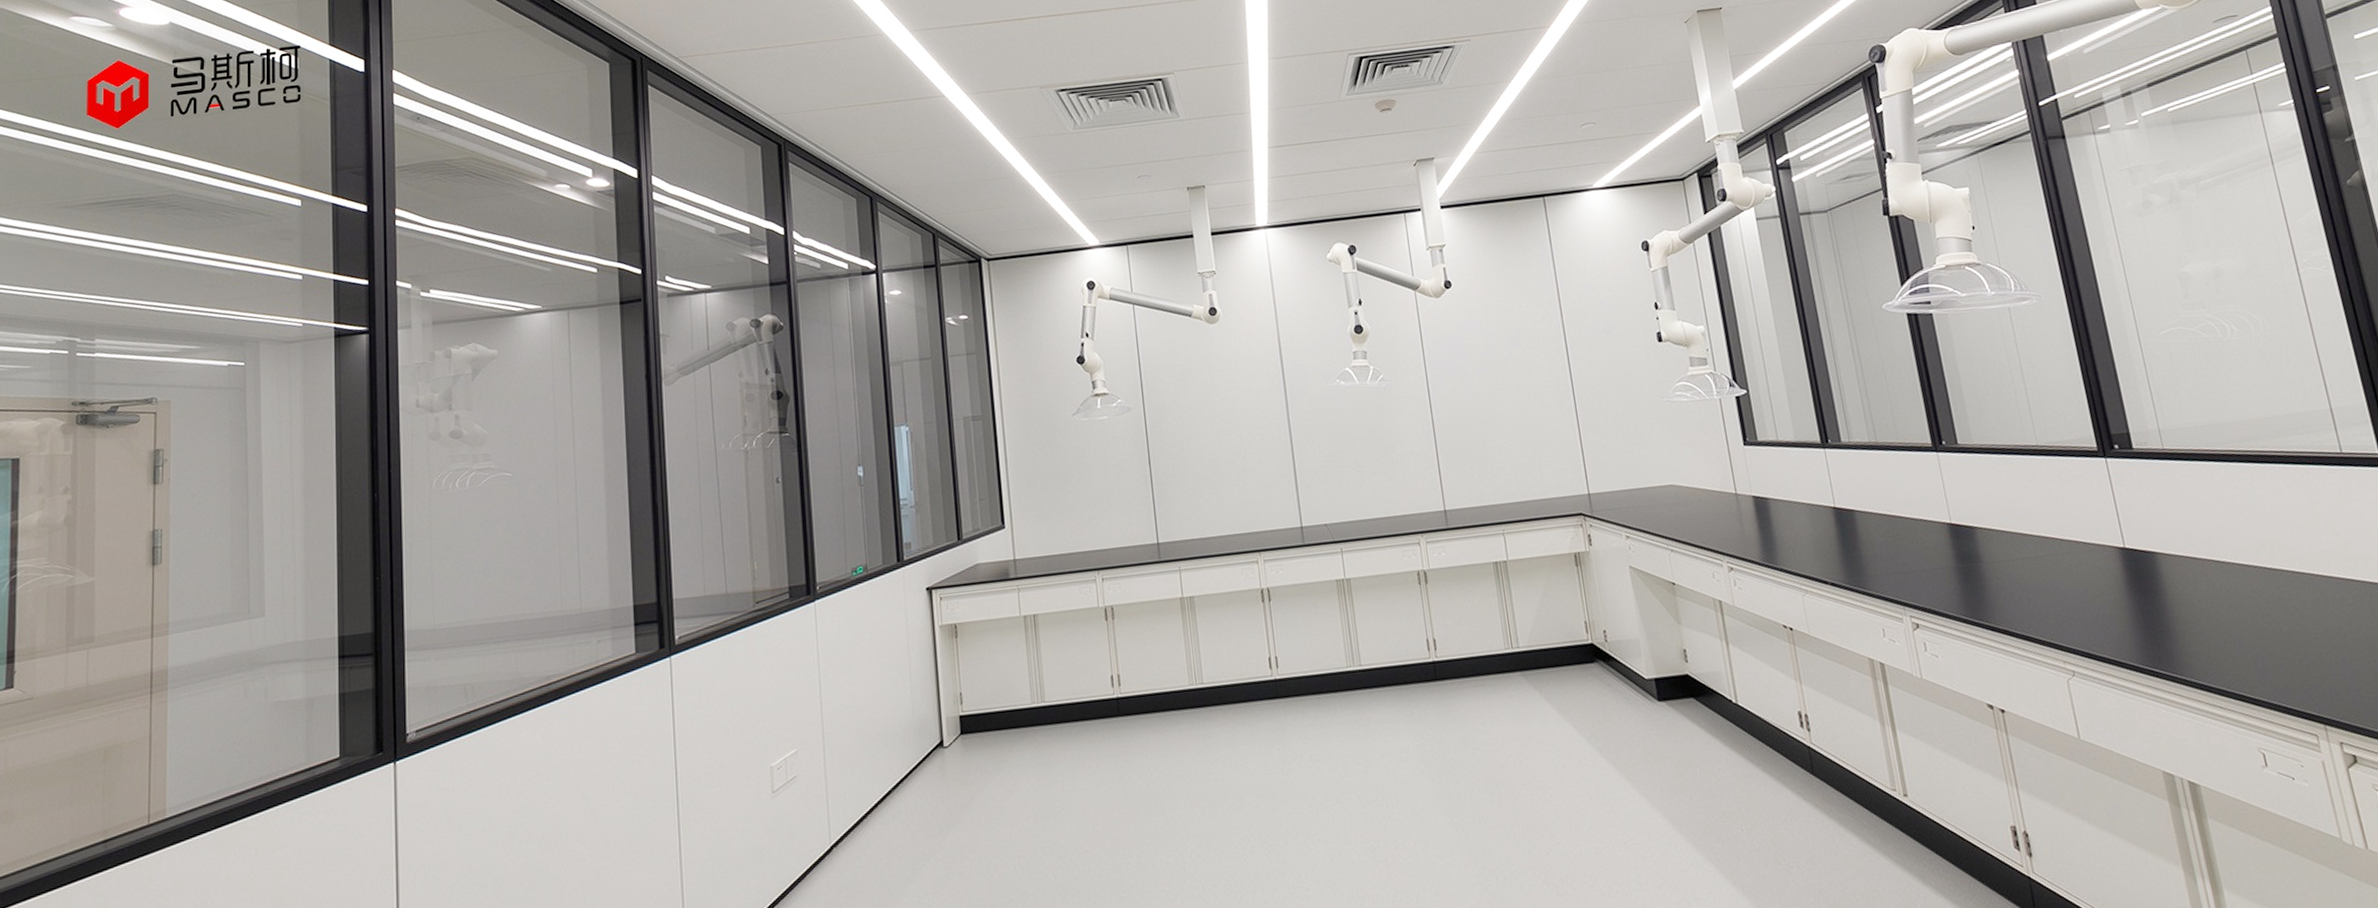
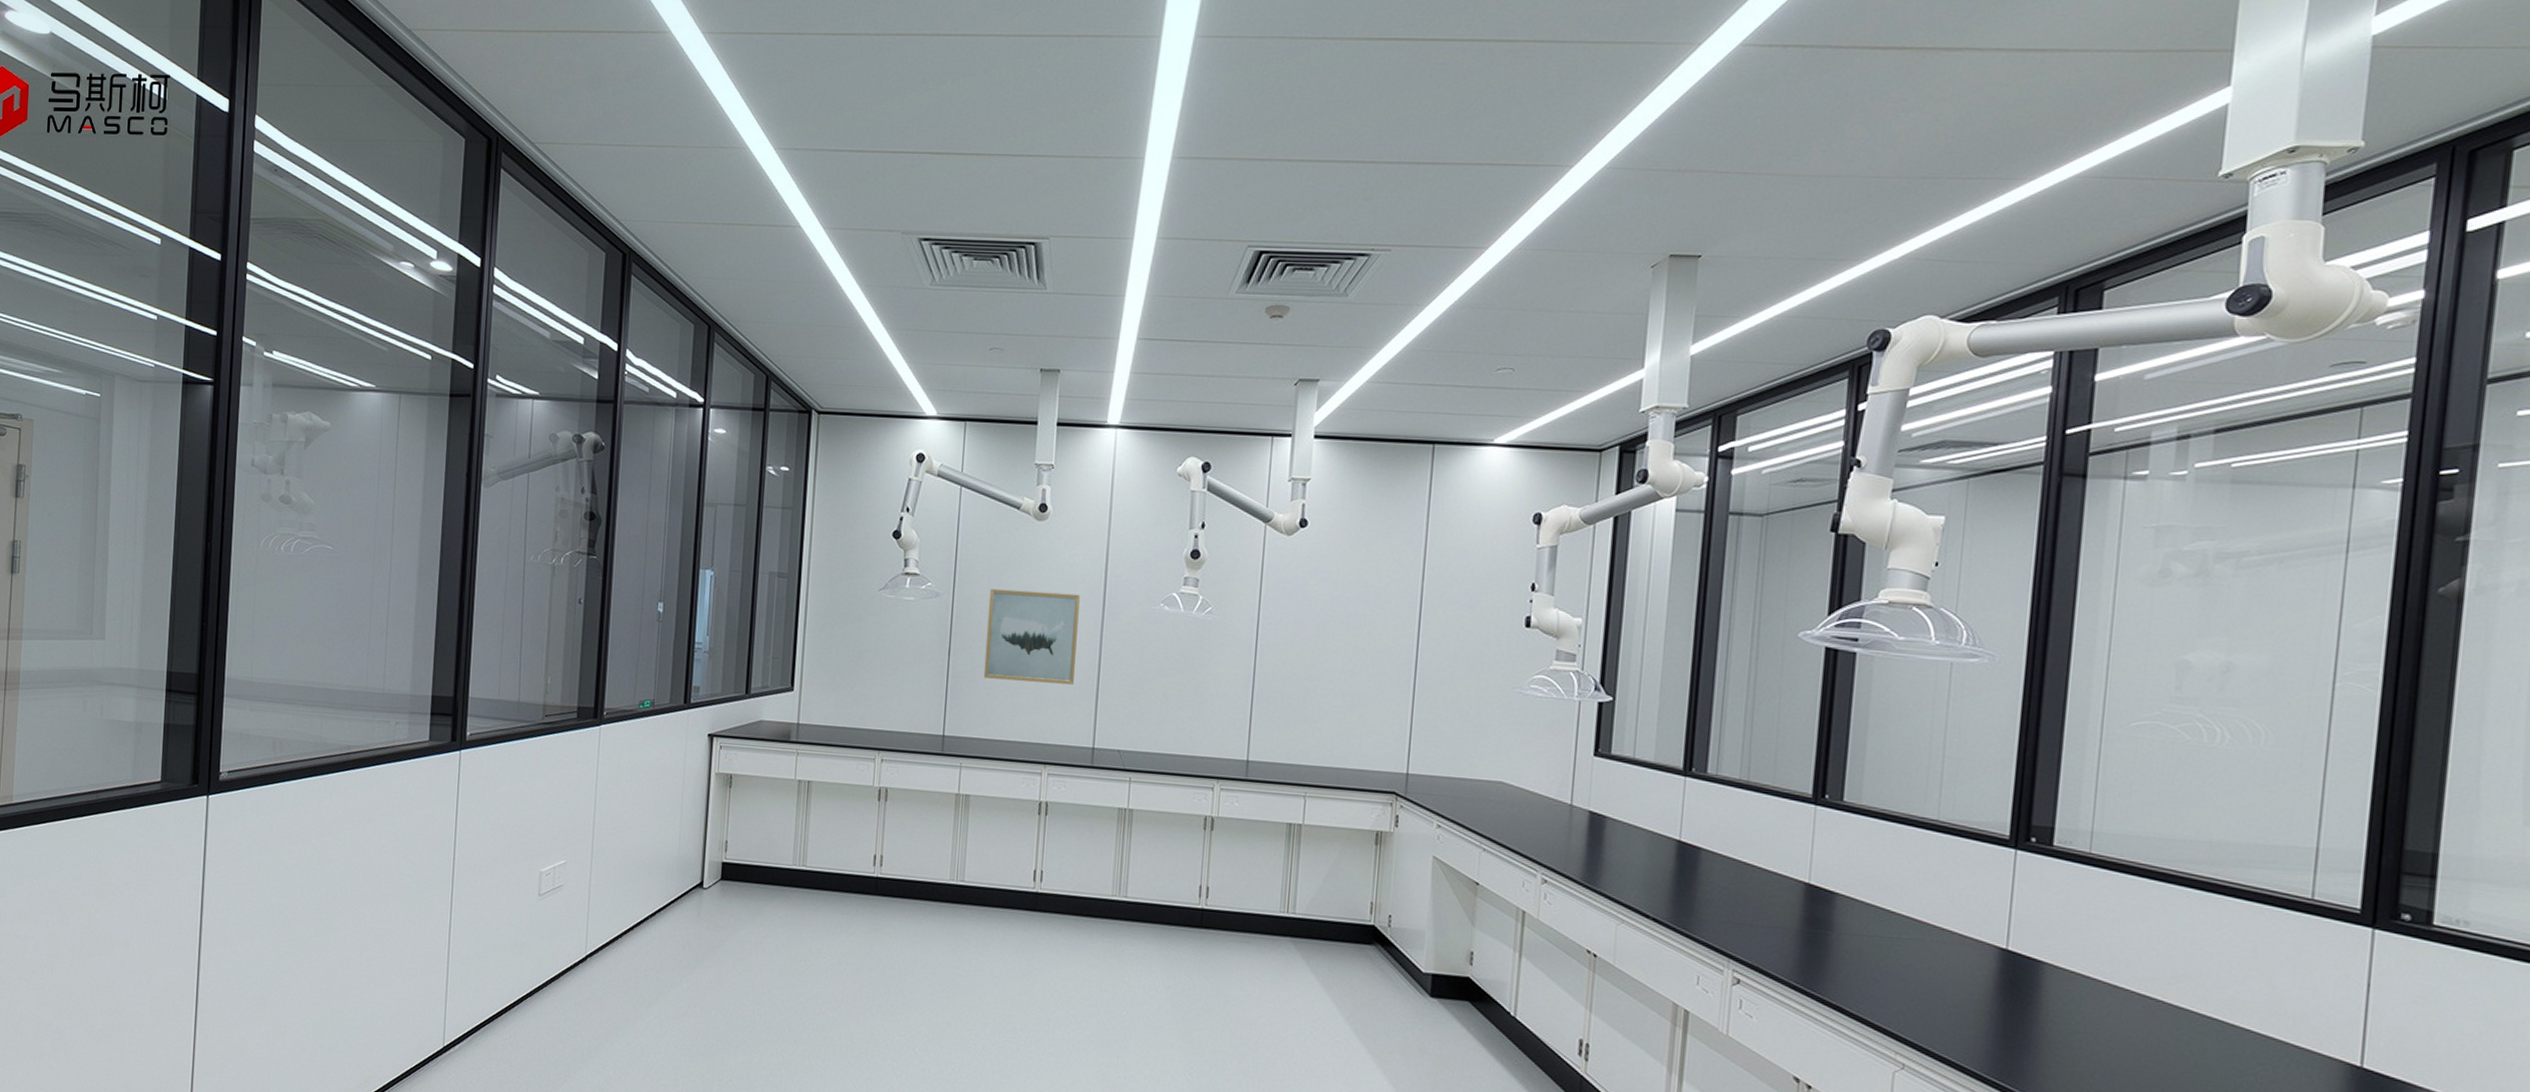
wall art: none [1177,385,1272,480] -> present [983,588,1080,685]

